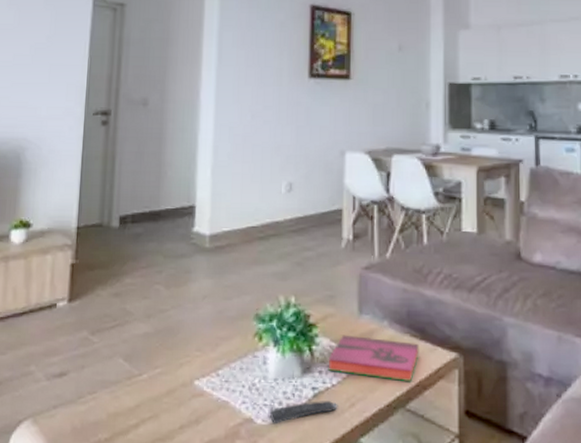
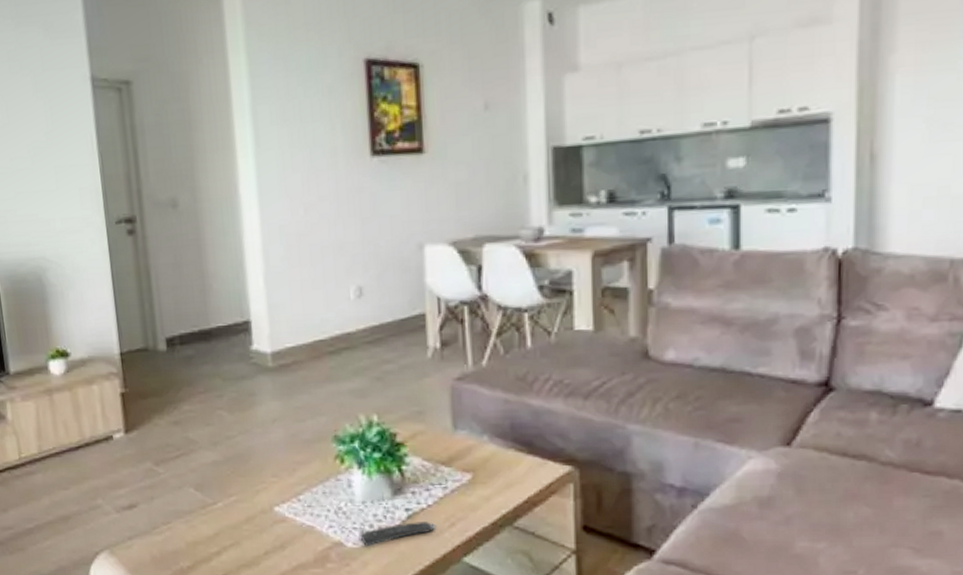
hardback book: present [328,334,419,381] -> none [421,452,527,498]

